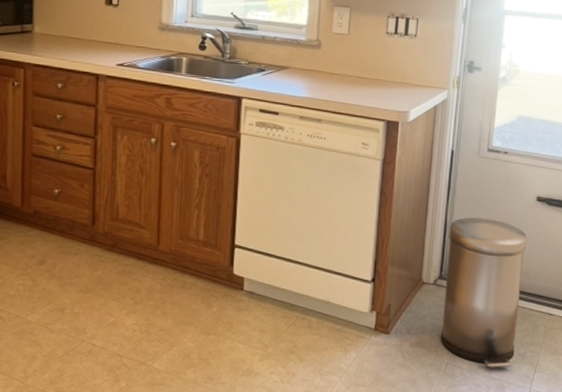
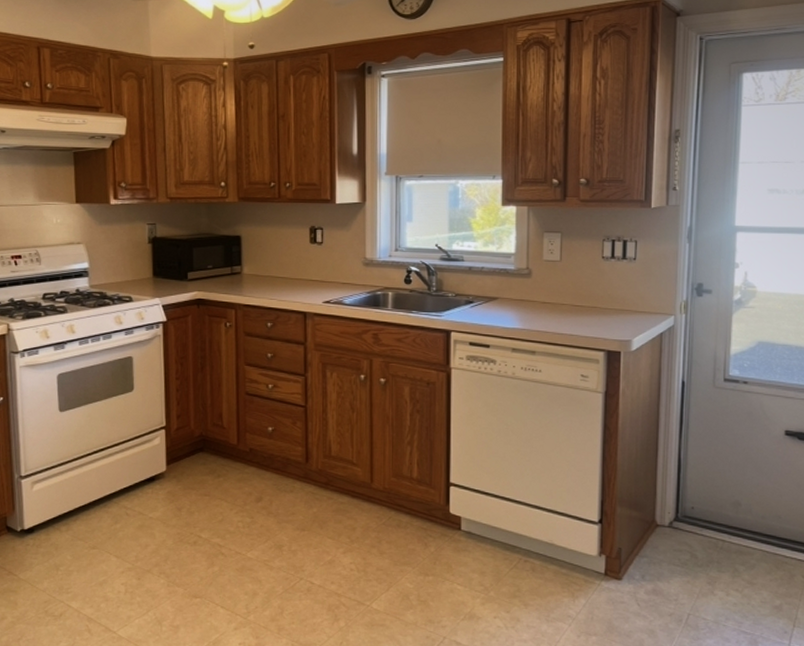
pedal bin: present [440,217,527,368] -> none [680,454,776,621]

